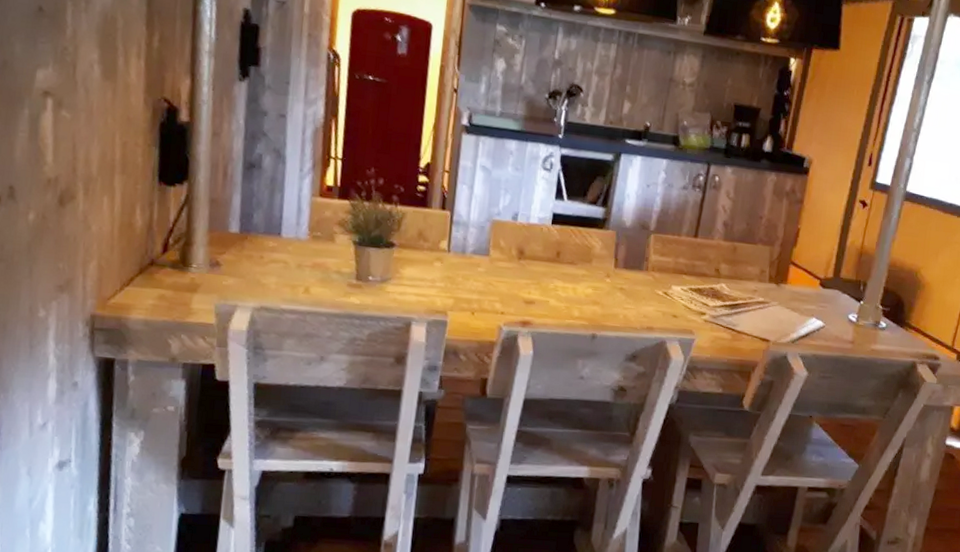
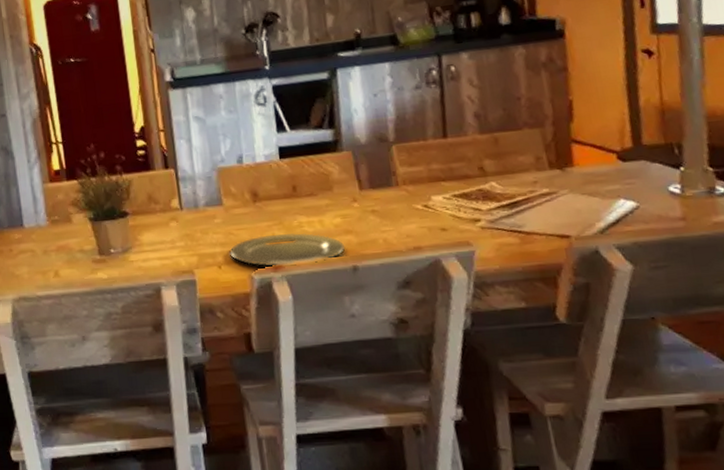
plate: none [485,291,589,325] -> present [229,232,345,267]

